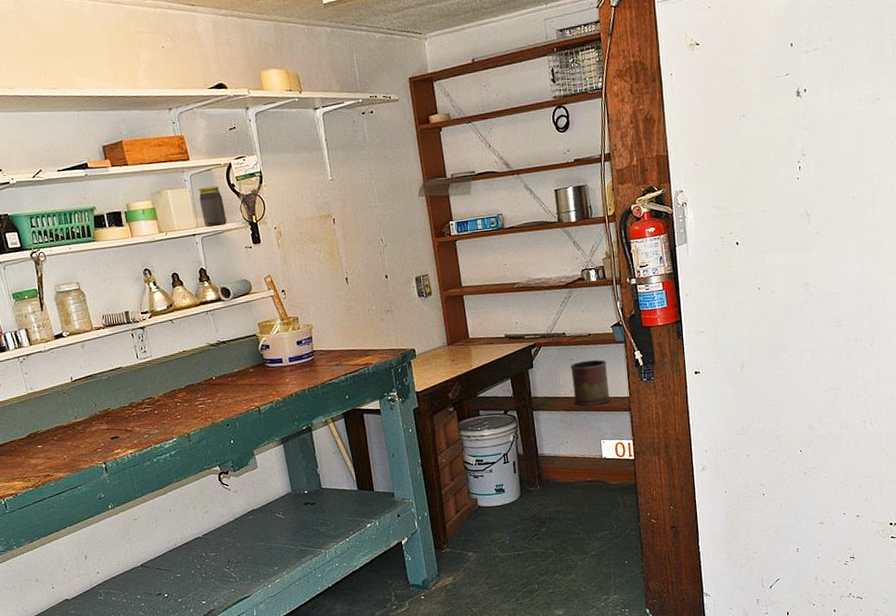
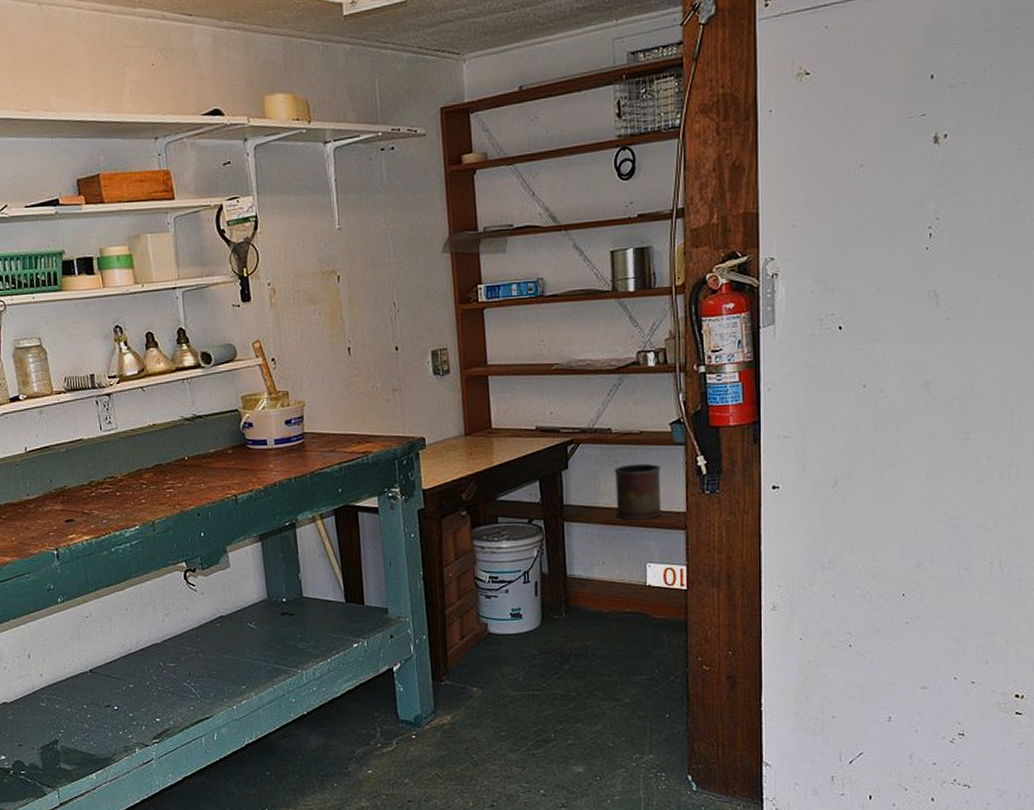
jar: present [199,186,227,228] -> none [182,231,213,280]

